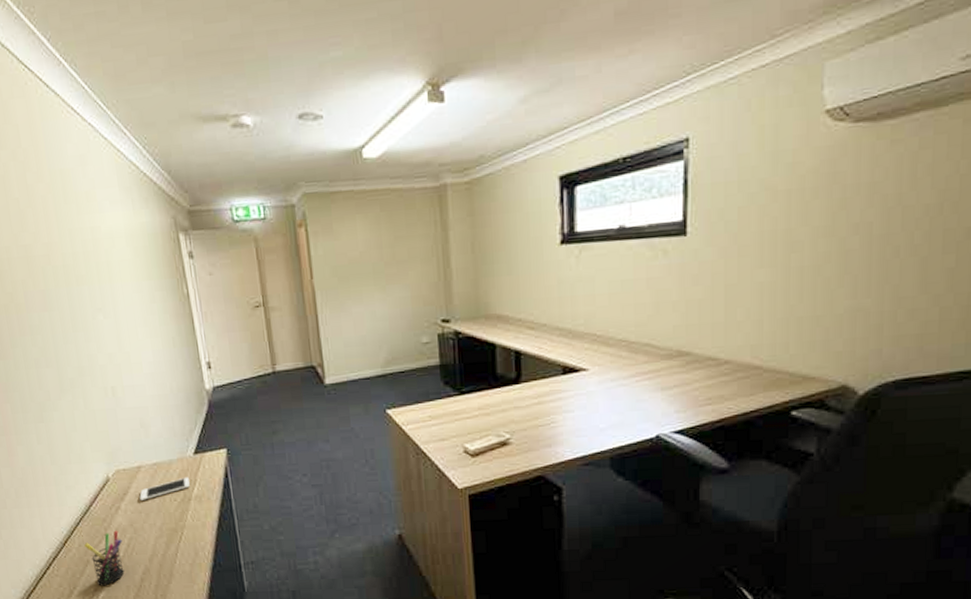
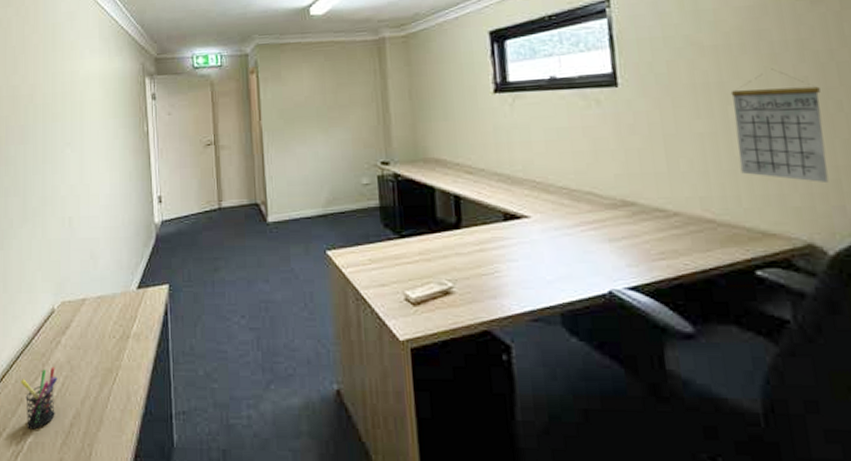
cell phone: present [139,477,190,502] -> none [80,313,130,337]
calendar: none [793,214,882,328] -> present [730,68,829,182]

